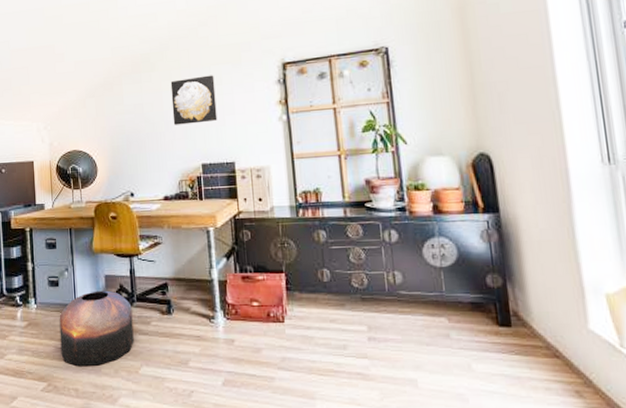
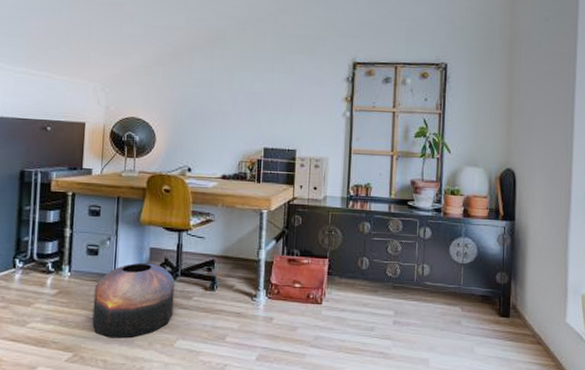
wall art: present [170,75,218,125] -> none [241,62,287,108]

